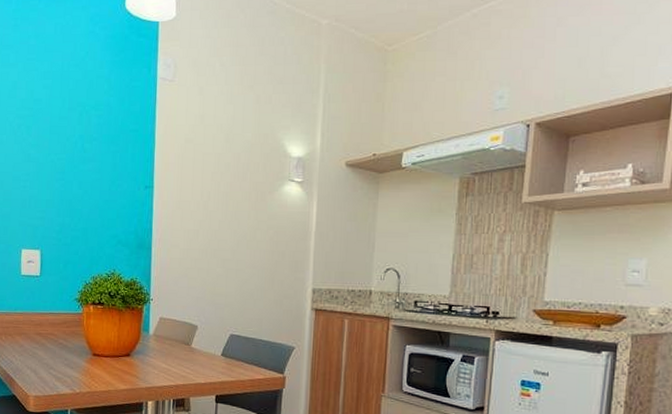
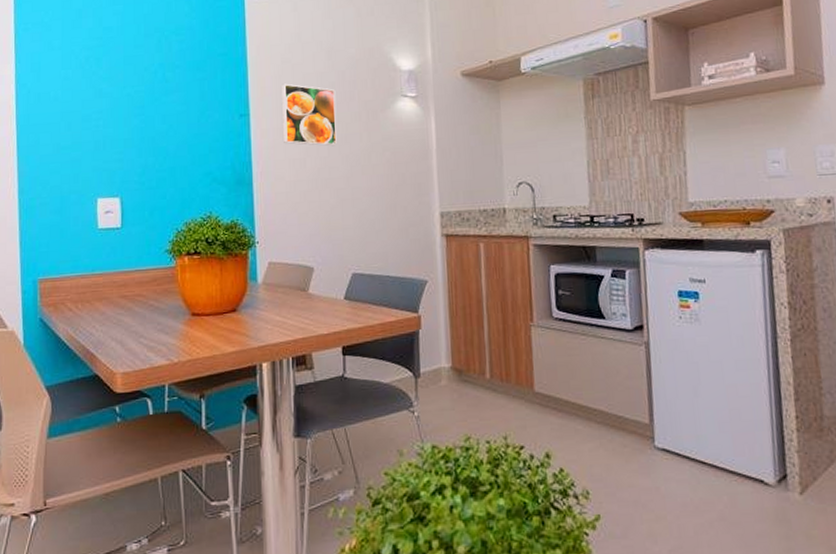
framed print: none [181,161,230,221] -> present [282,83,337,146]

